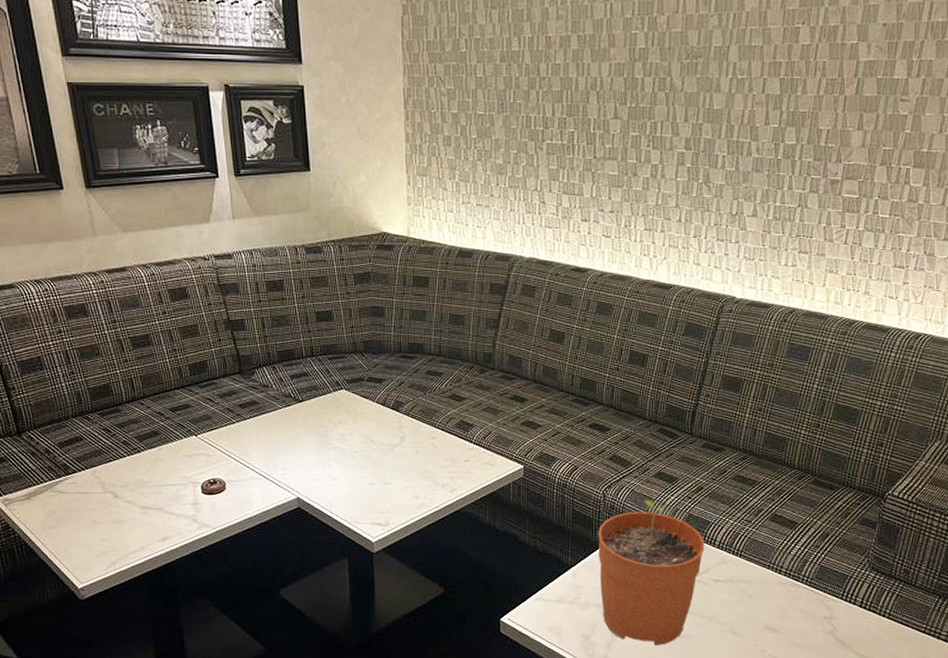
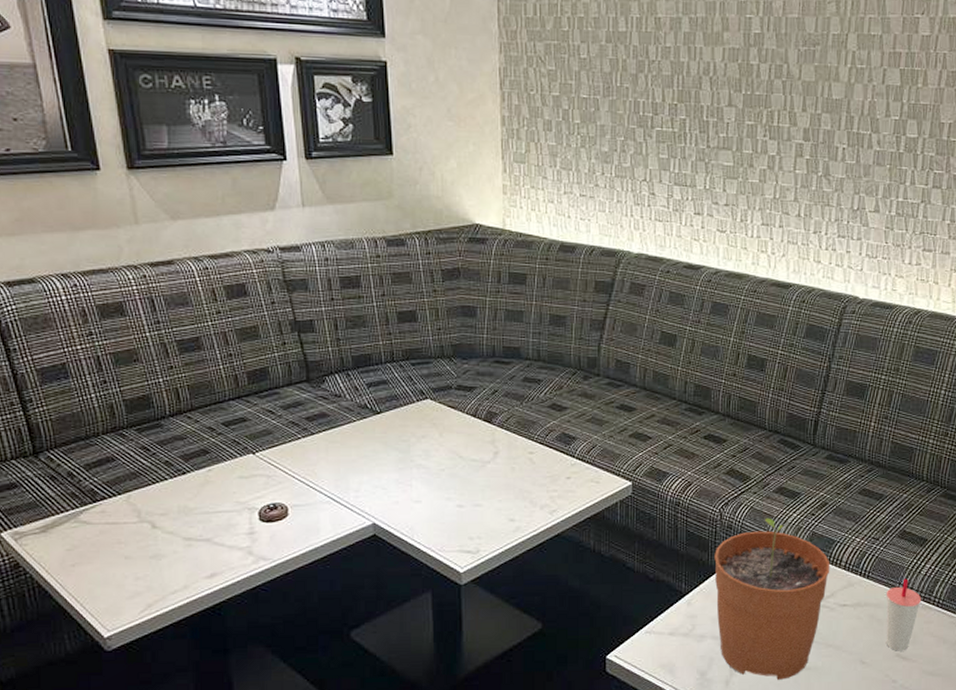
cup: none [756,558,791,624] -> present [886,578,922,651]

